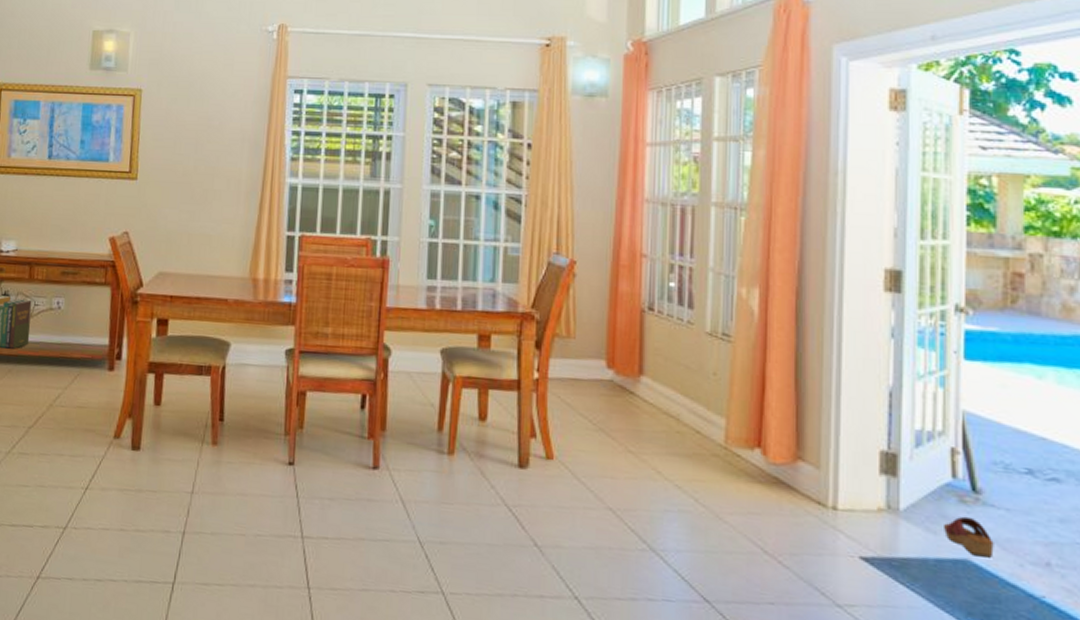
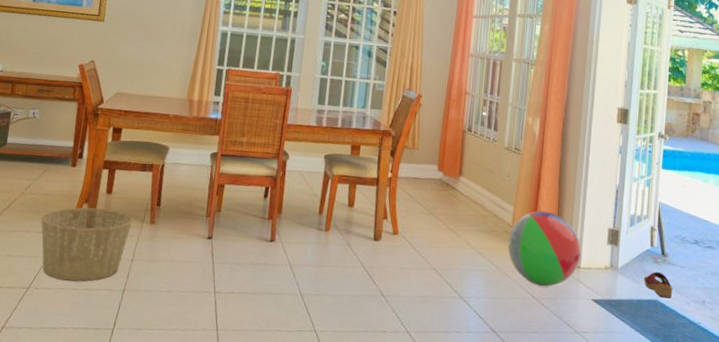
basket: none [75,423,189,520] -> present [40,207,133,282]
beach ball: none [720,424,839,537] -> present [507,210,582,287]

